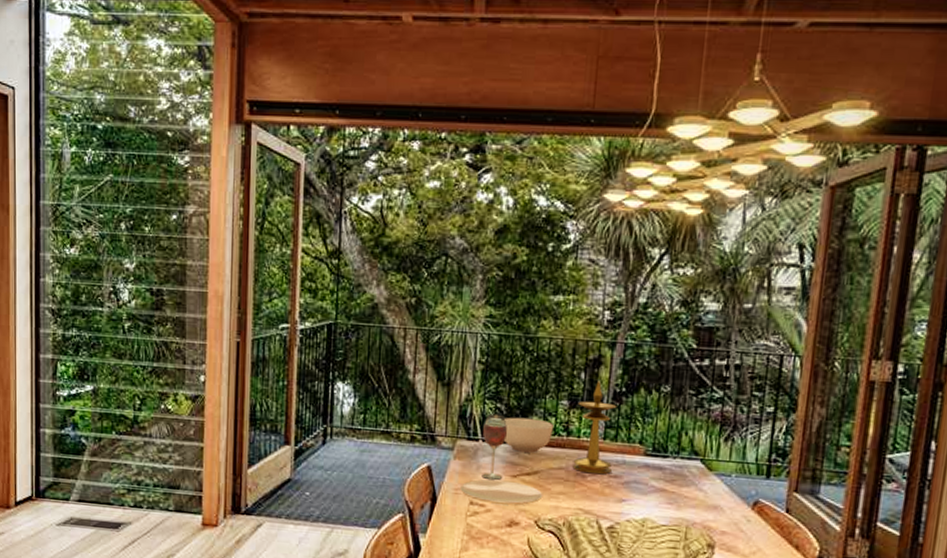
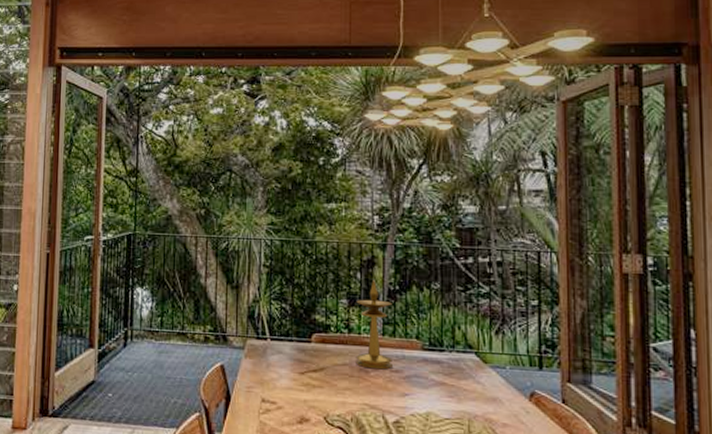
plate: present [460,479,543,506] -> none [252,377,330,402]
wineglass: present [481,414,508,480] -> none [271,313,294,377]
bowl: present [504,417,553,453] -> none [290,316,335,350]

